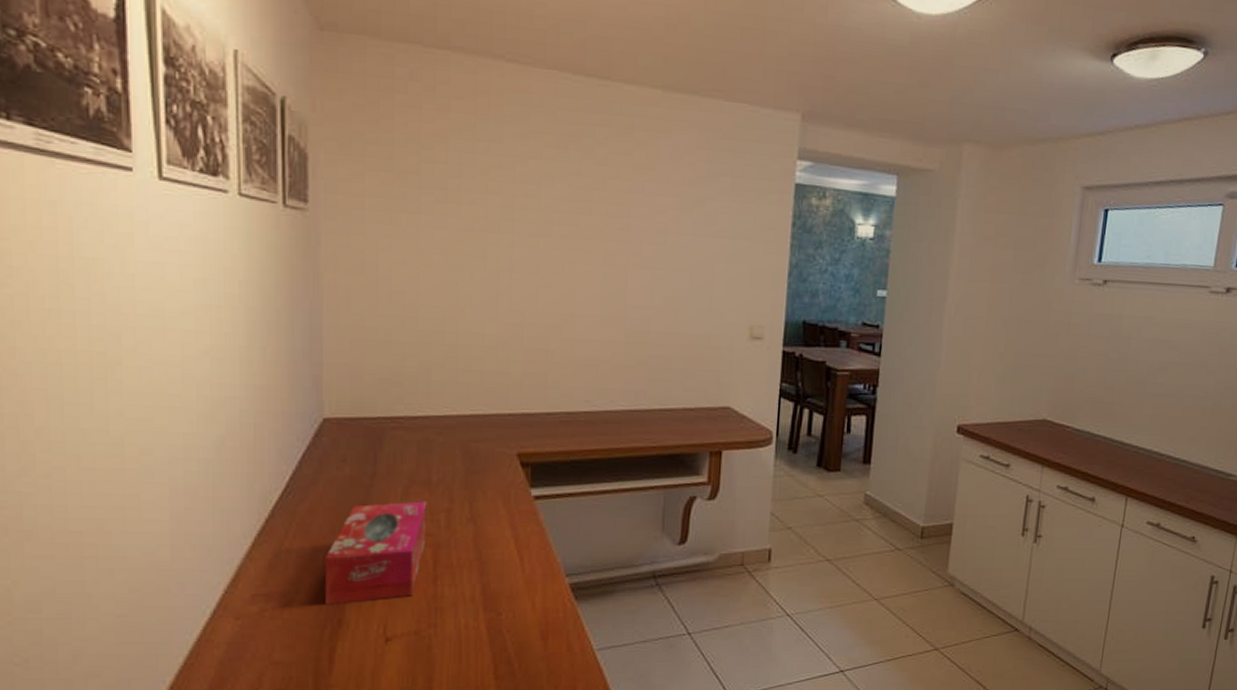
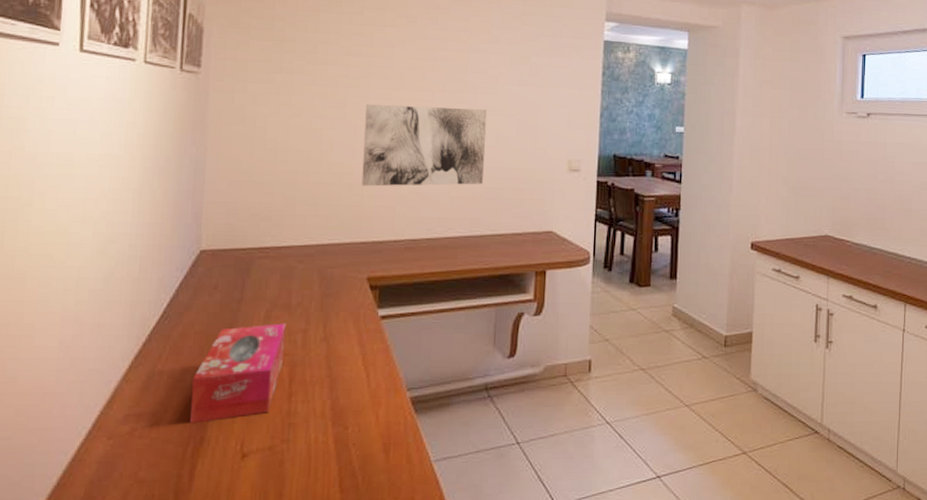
wall art: none [507,254,655,352] -> present [361,104,488,187]

